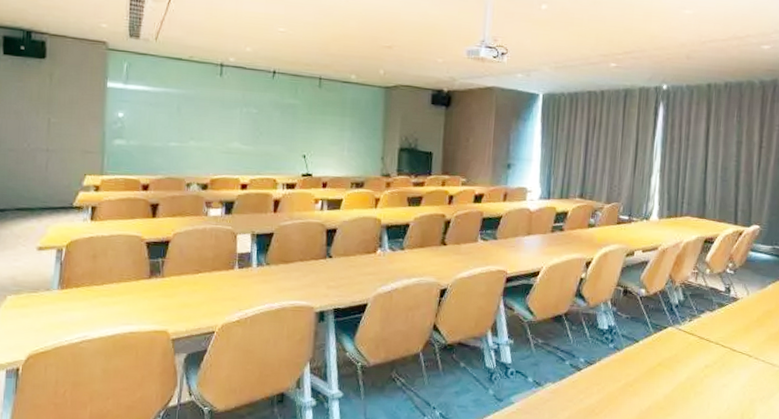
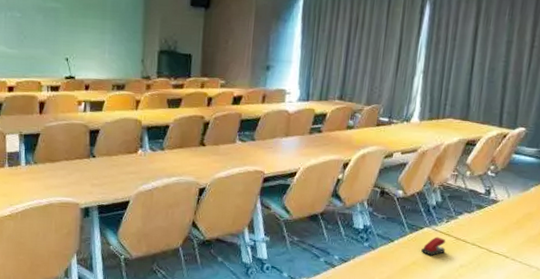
stapler: none [666,336,690,356] -> present [421,237,446,256]

